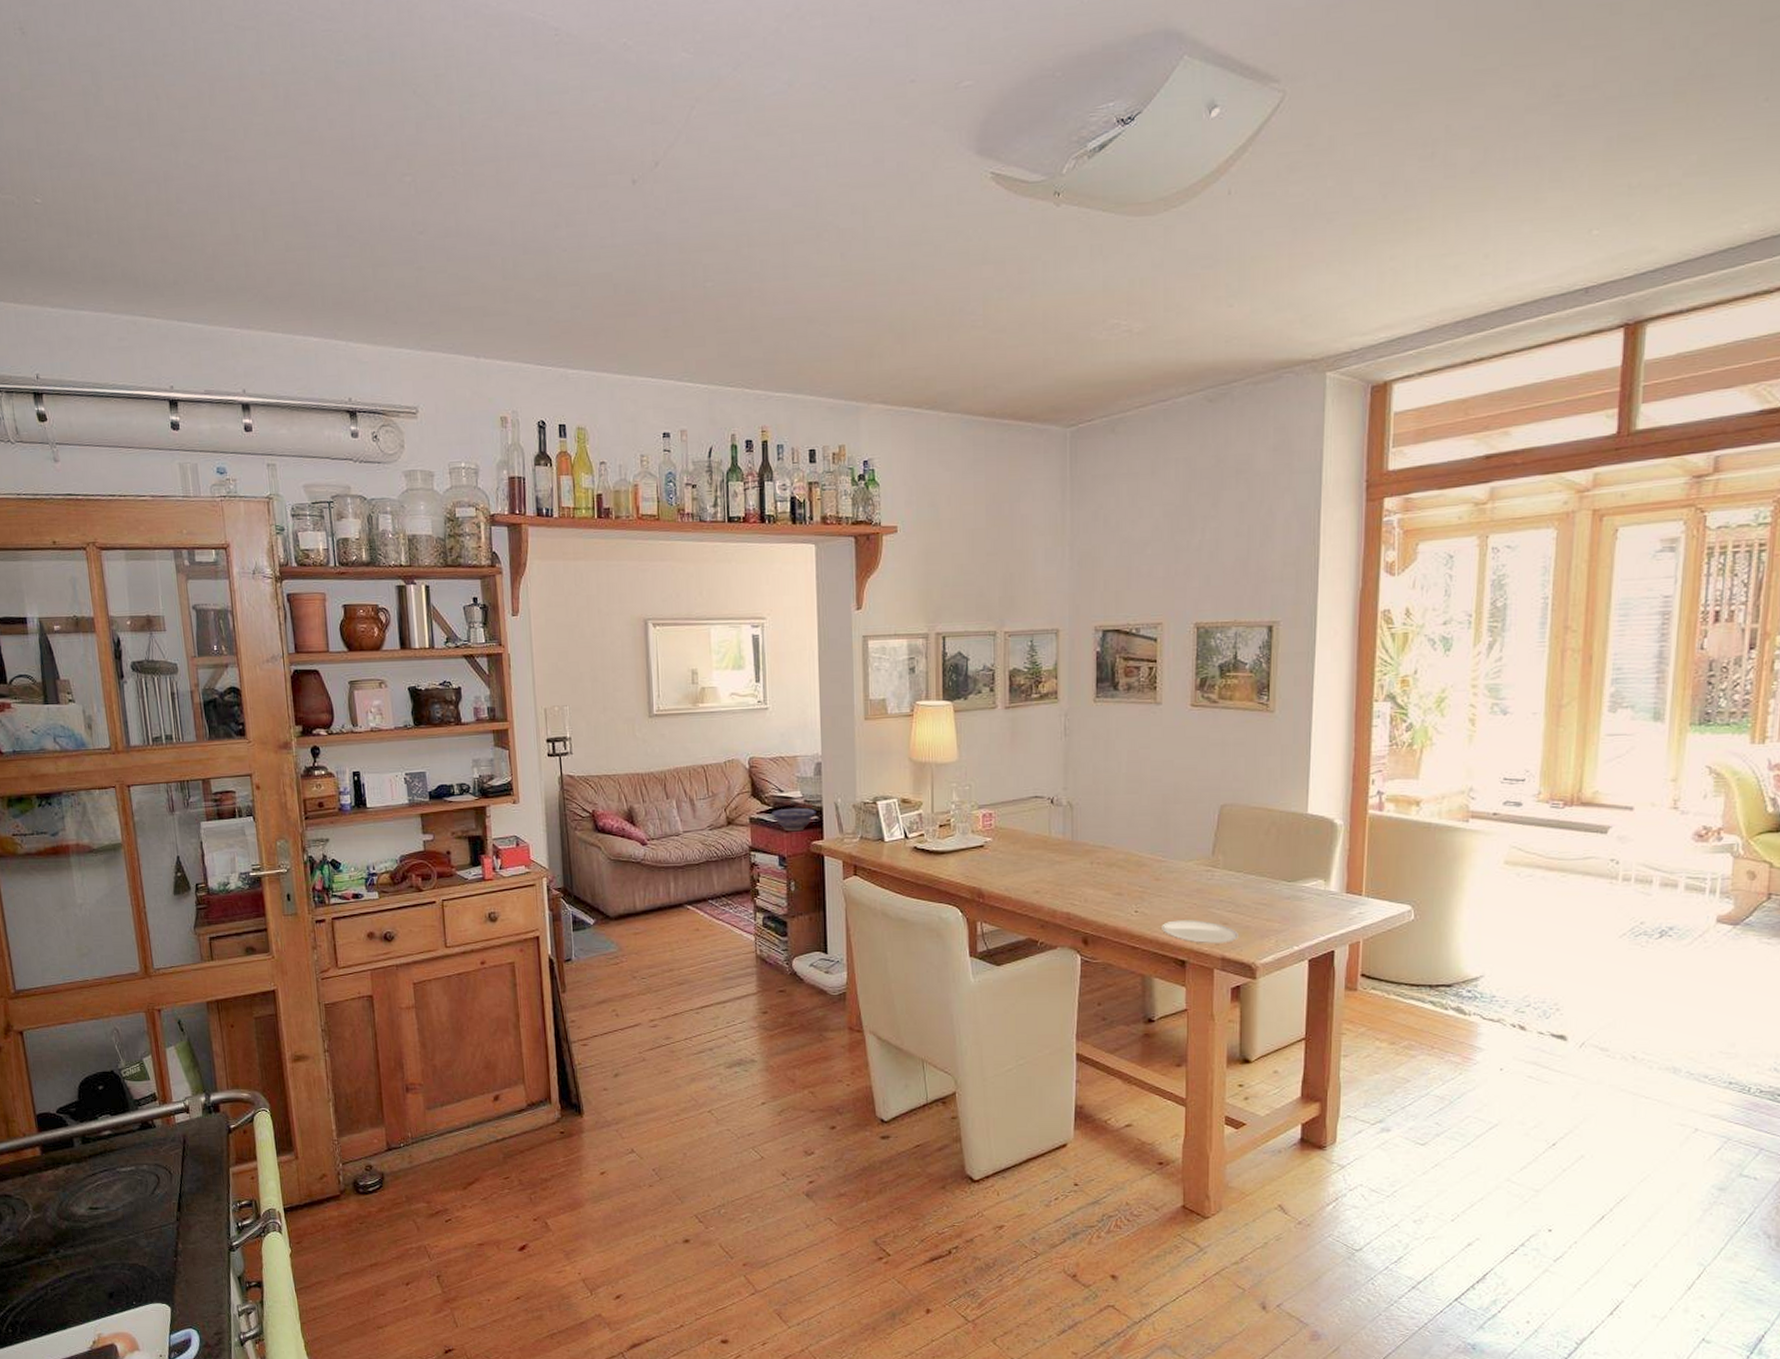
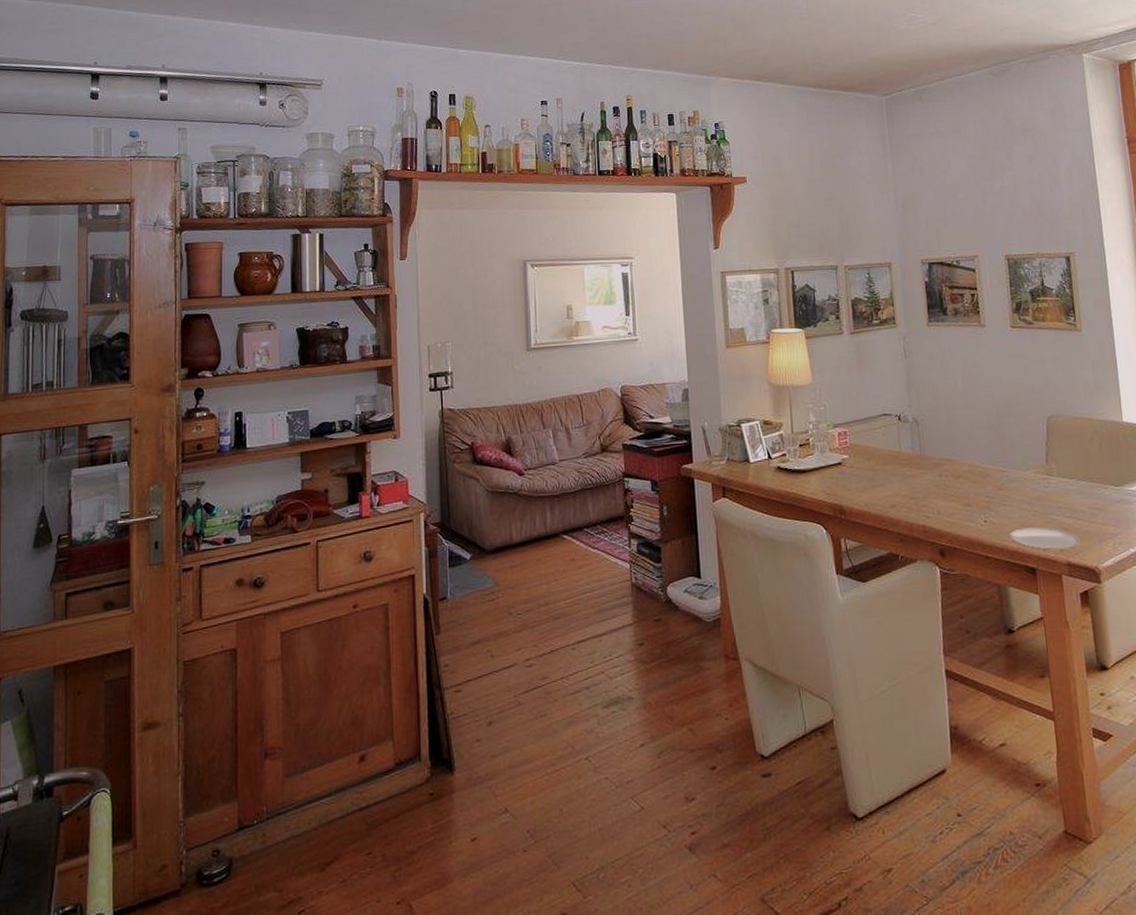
decorative bowl: present [772,807,817,832] -> none [643,433,685,457]

